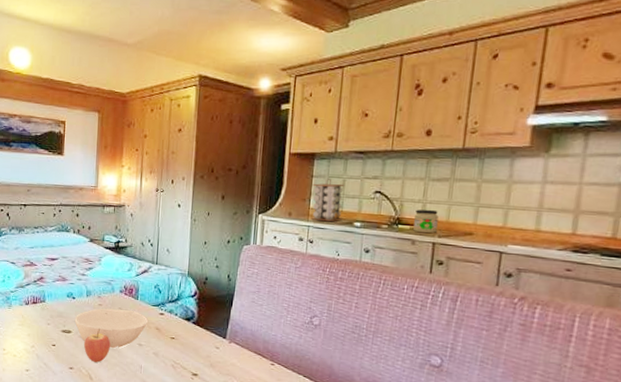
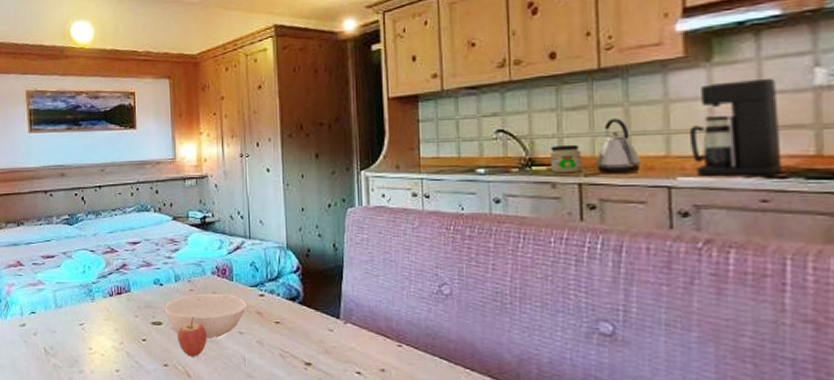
spice rack: present [311,178,344,222] -> none [419,120,462,172]
kettle: none [448,191,484,239] -> present [595,117,642,174]
coffee maker: none [522,171,594,252] -> present [690,77,782,178]

